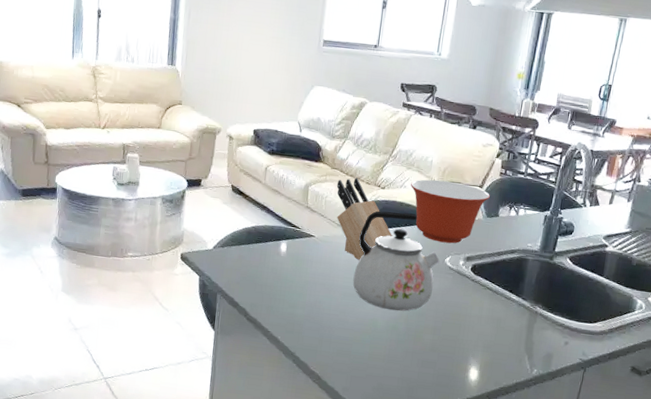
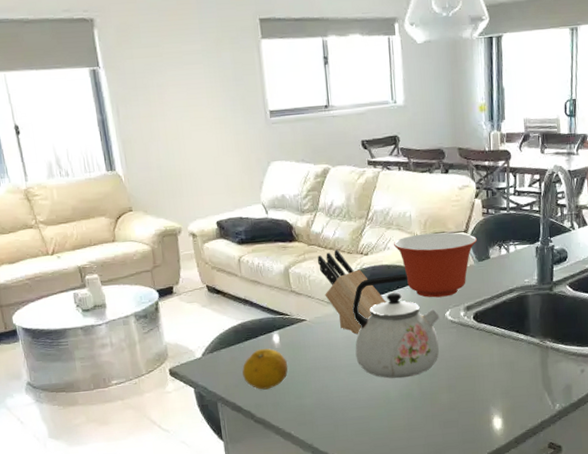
fruit: none [246,254,289,293] -> present [242,348,288,390]

